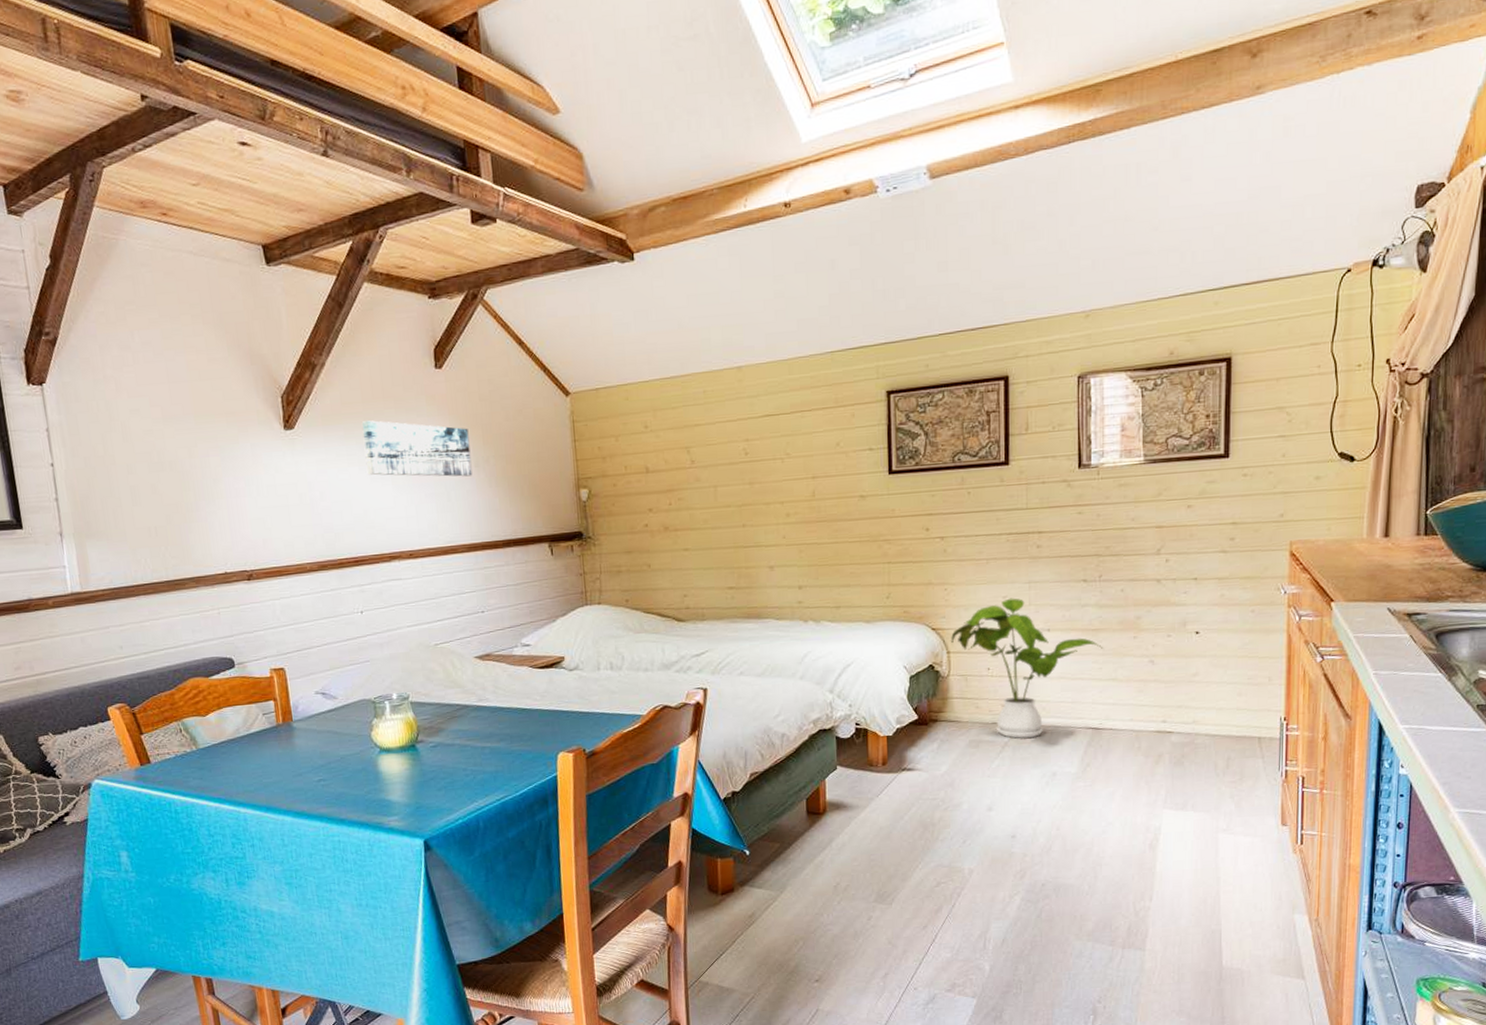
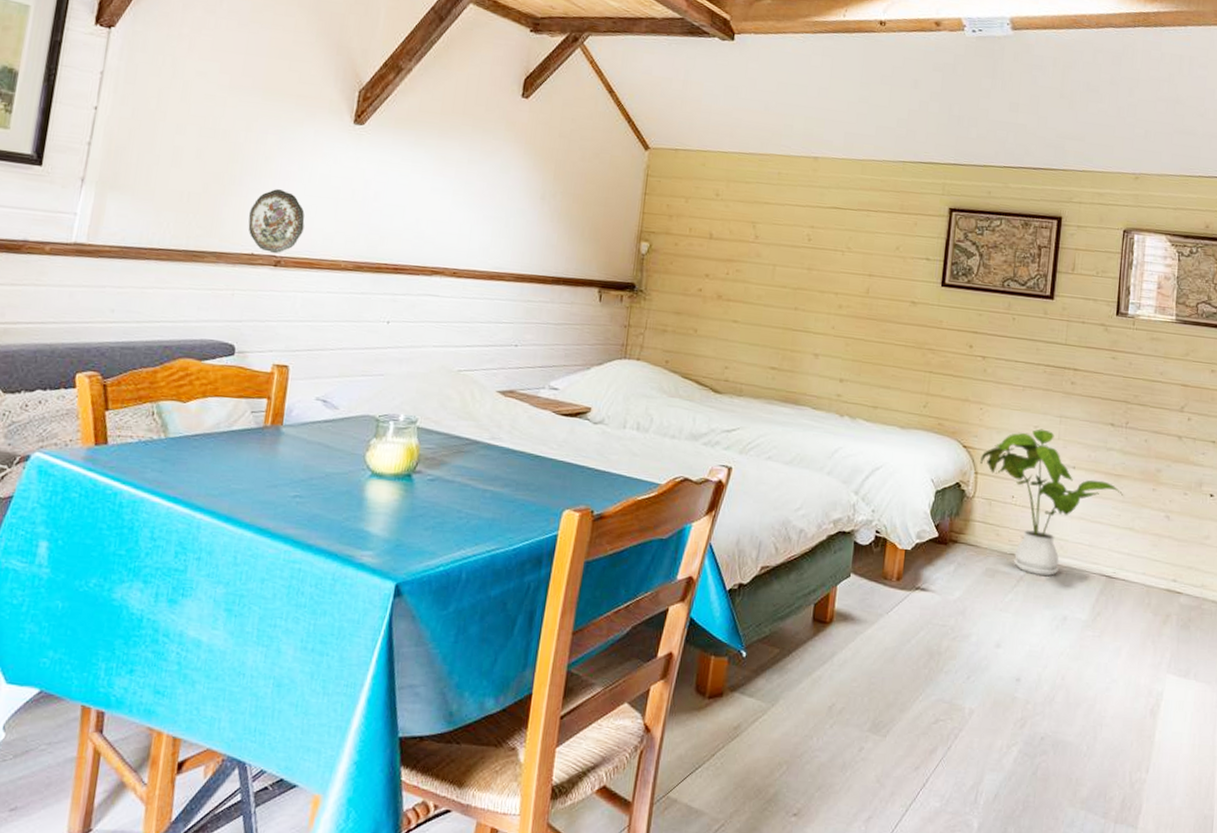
decorative plate: none [213,507,265,569] -> present [248,189,305,254]
wall art: present [361,420,473,477] -> none [428,132,542,207]

